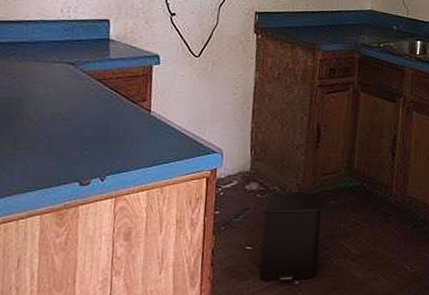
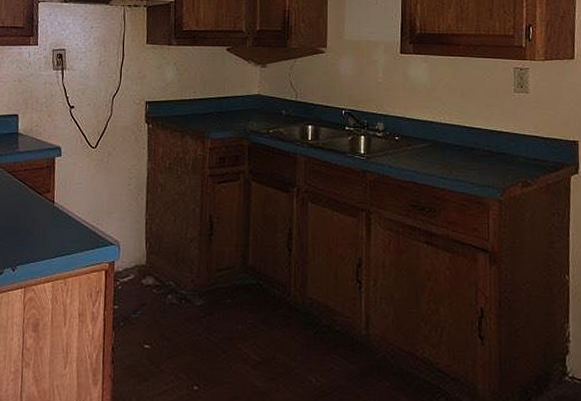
pedal bin: present [259,192,322,281] -> none [158,288,218,385]

